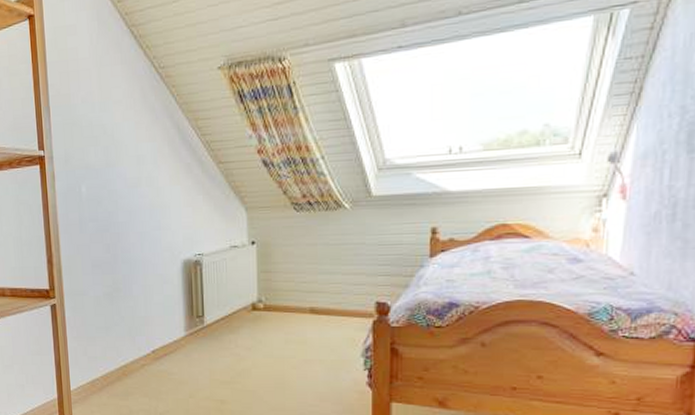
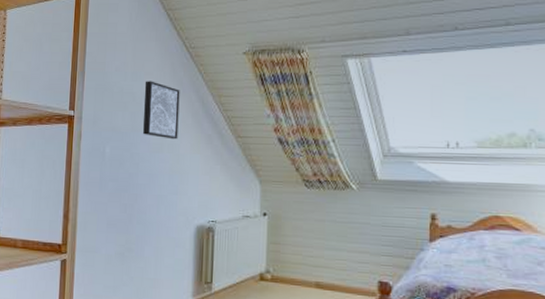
wall art: none [114,109,155,172] -> present [143,81,180,140]

